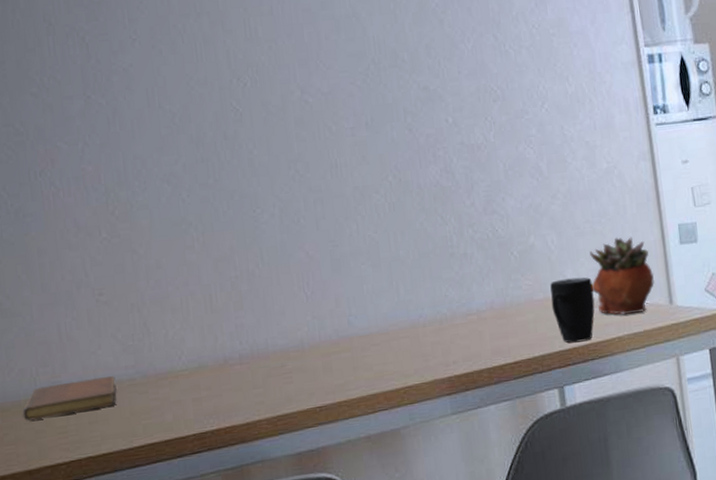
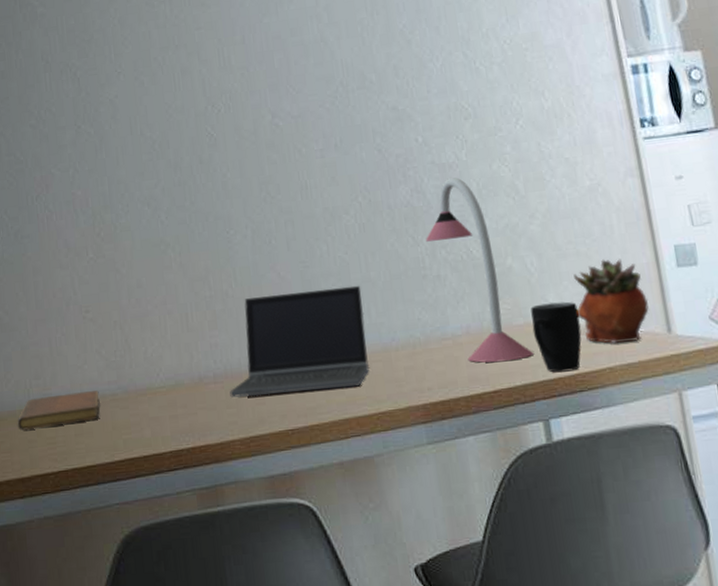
laptop computer: none [256,263,398,378] -> present [230,285,370,398]
desk lamp: none [454,158,551,336] -> present [426,177,534,363]

